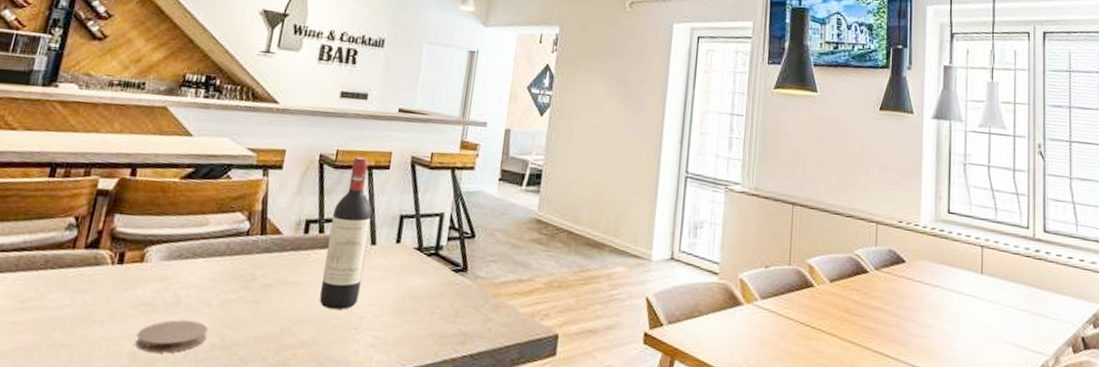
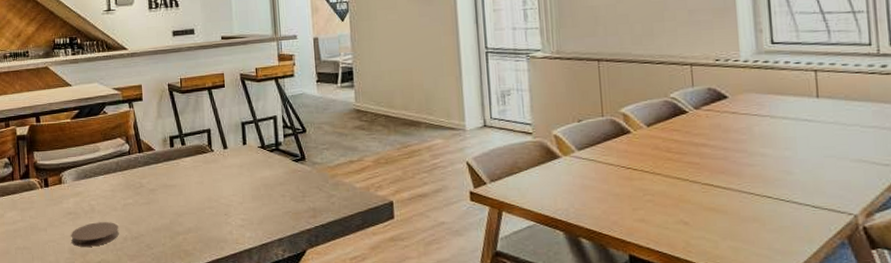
wine bottle: present [319,156,372,310] -> none [188,80,223,201]

